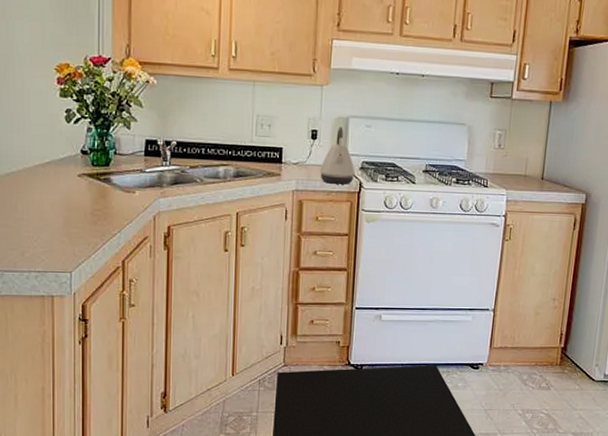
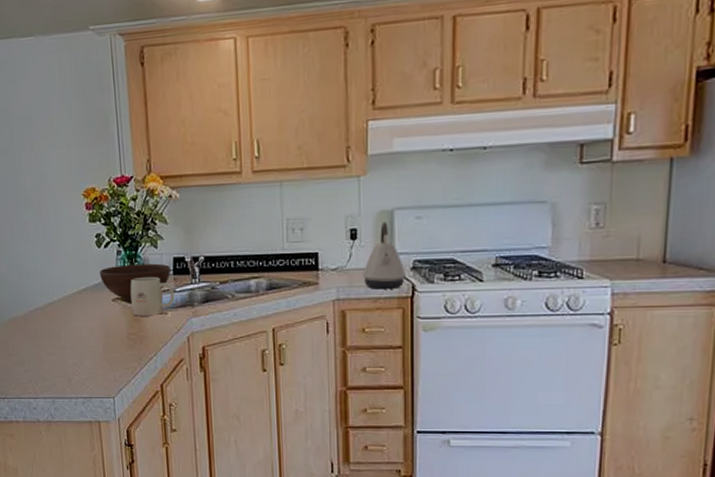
bowl: none [67,142,142,180] -> present [100,263,171,303]
mug: none [98,155,144,194] -> present [130,276,175,316]

